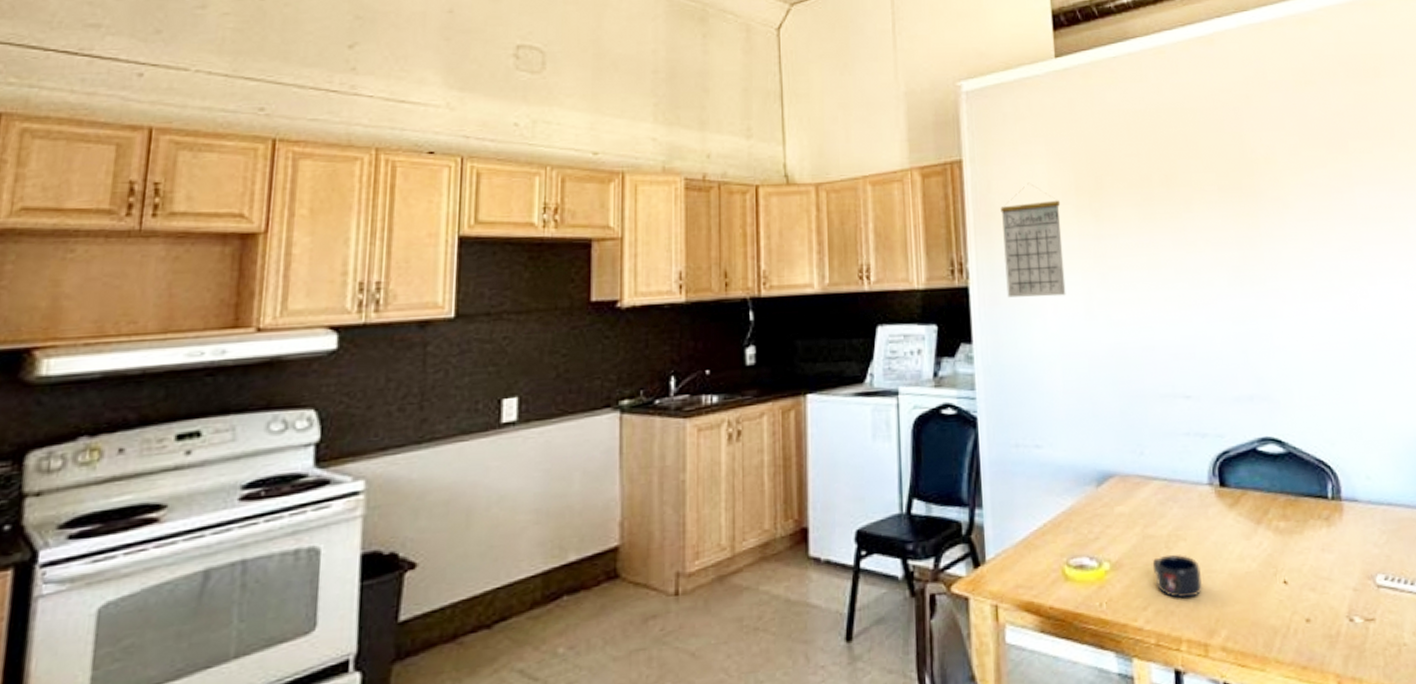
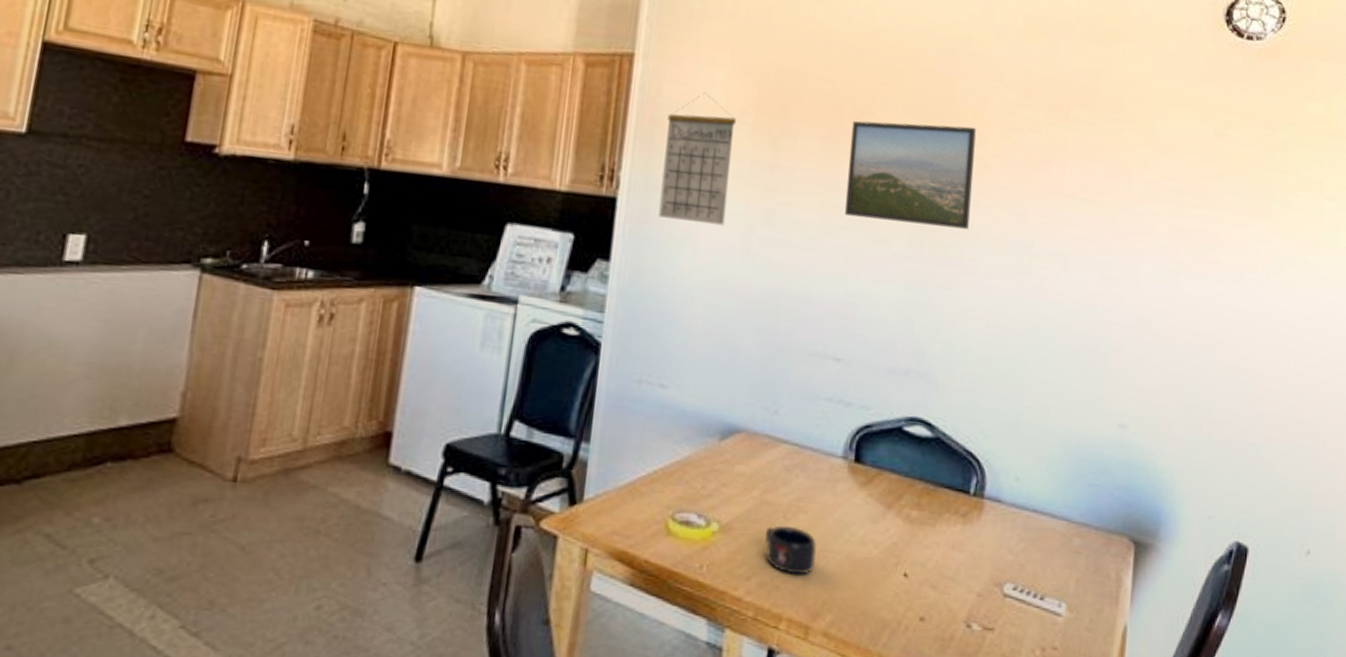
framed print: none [1160,172,1281,268] -> present [845,120,976,229]

